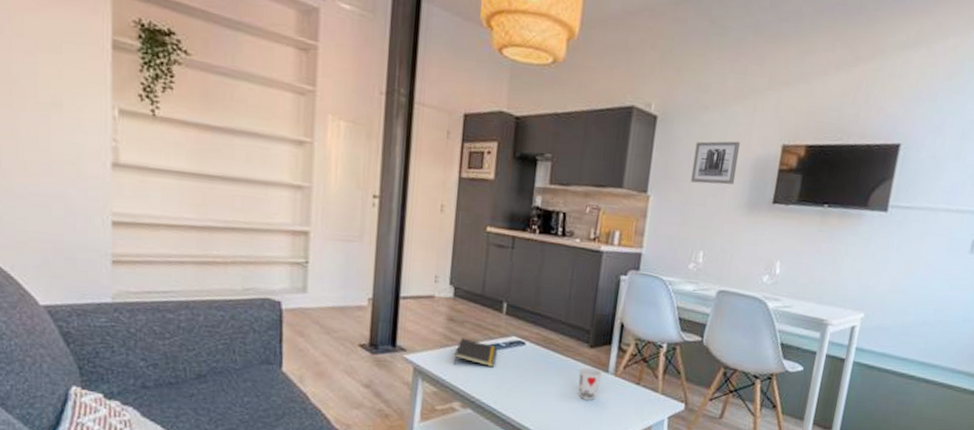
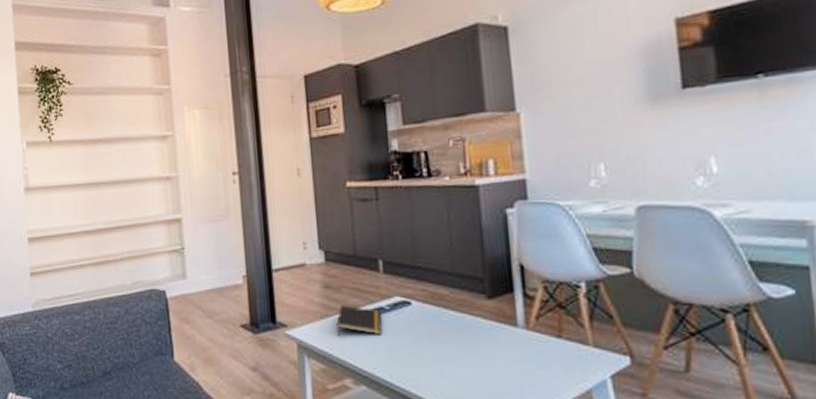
cup: present [578,367,602,400] -> none [481,322,511,363]
wall art: present [690,141,741,185] -> none [561,29,623,87]

